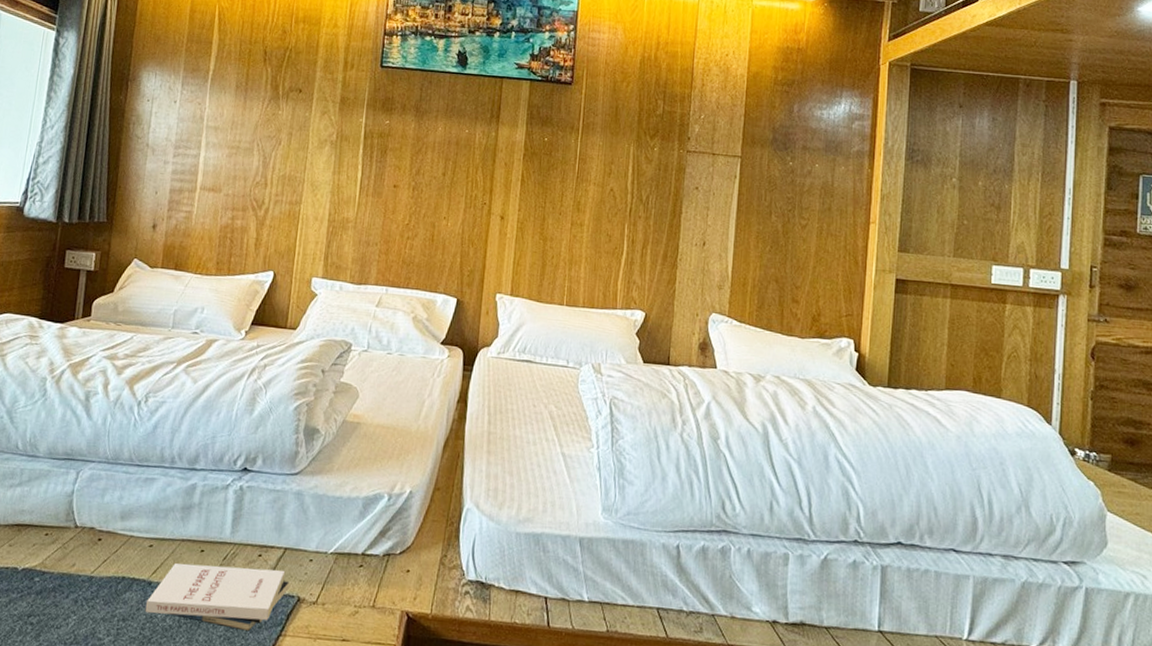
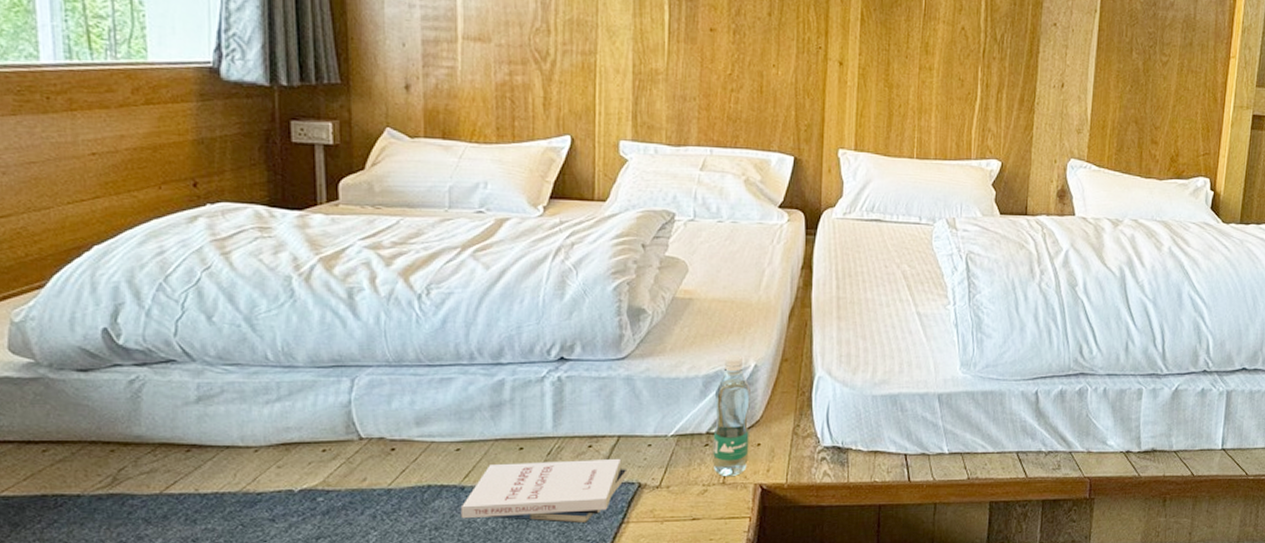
bottle: none [365,479,405,601] -> present [712,354,750,477]

